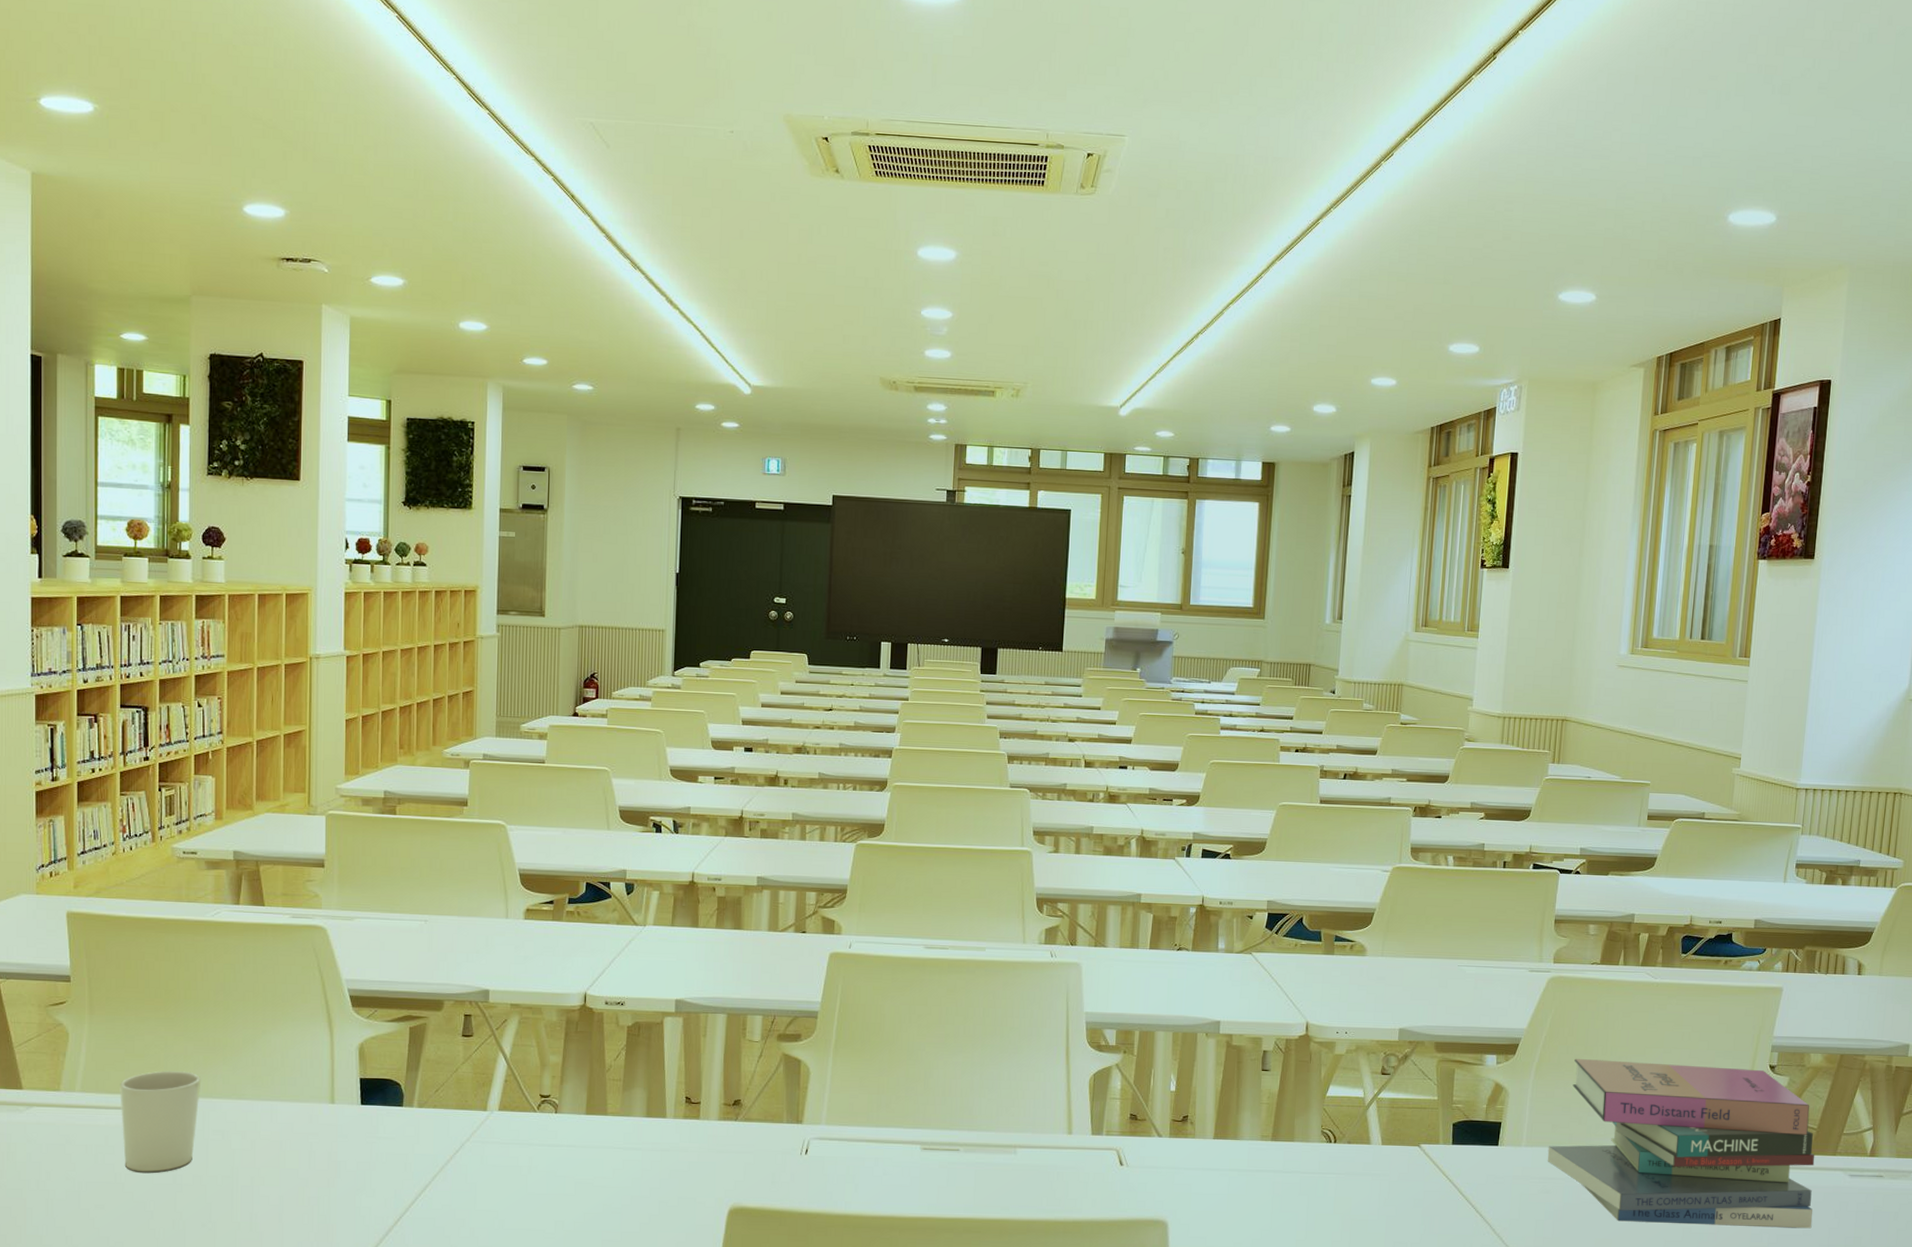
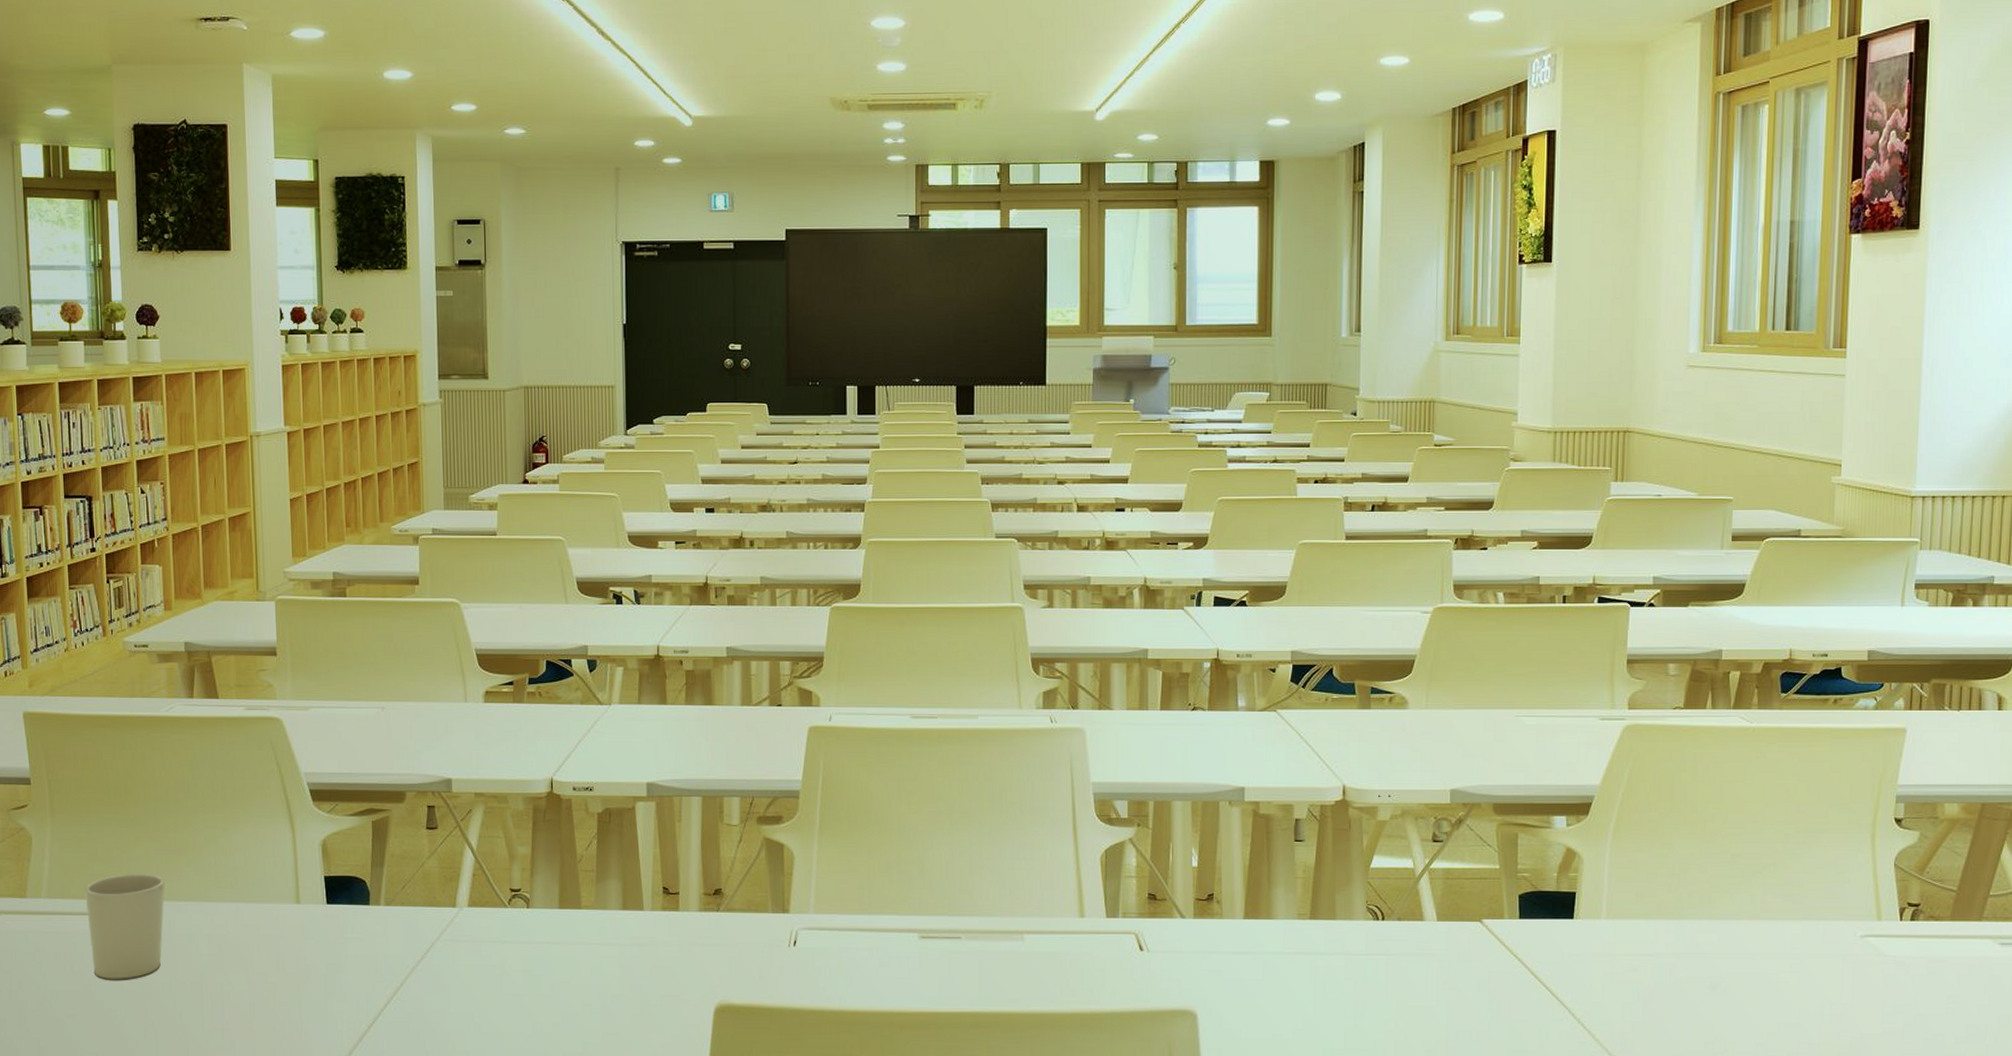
books: present [1547,1058,1815,1229] -> none [1632,817,1957,1007]

